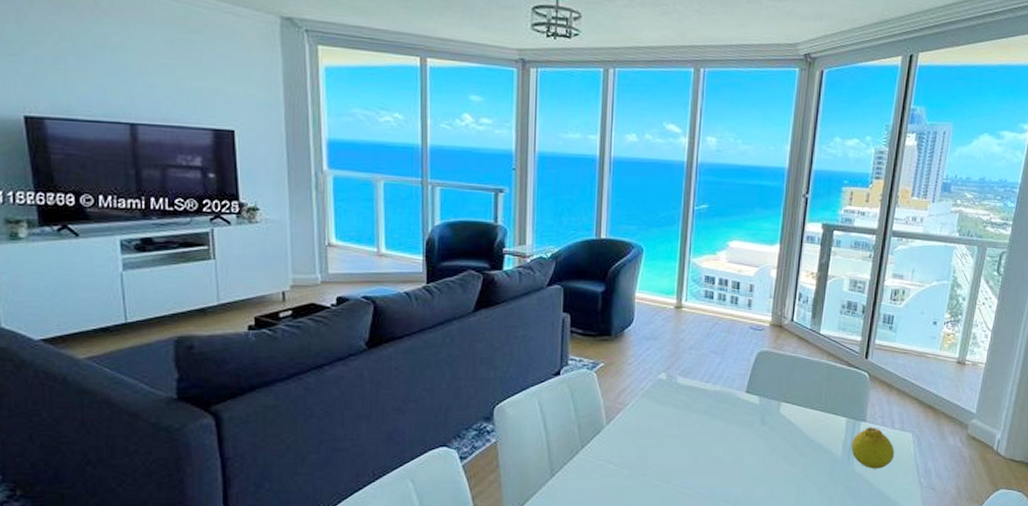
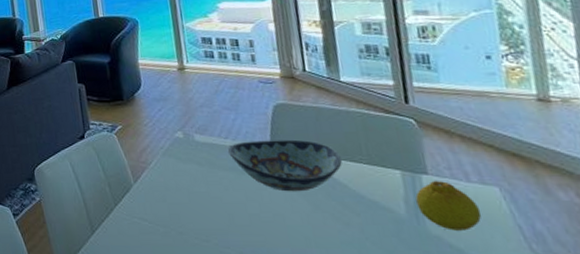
decorative bowl: none [706,386,803,435] -> present [227,139,342,192]

